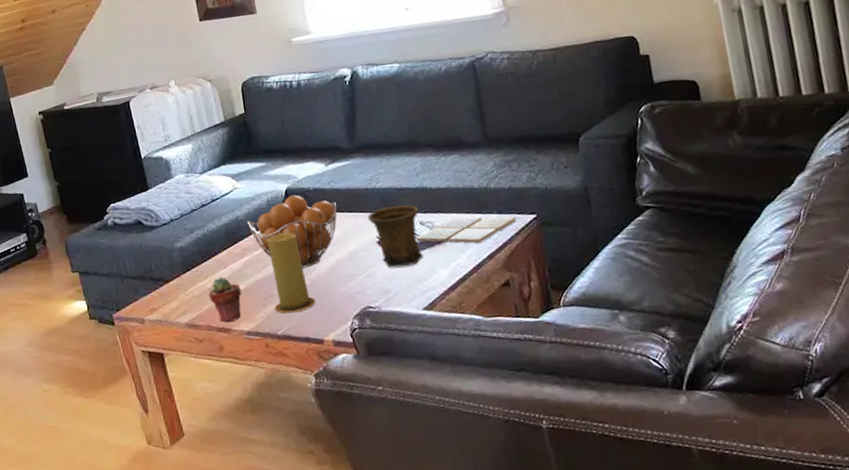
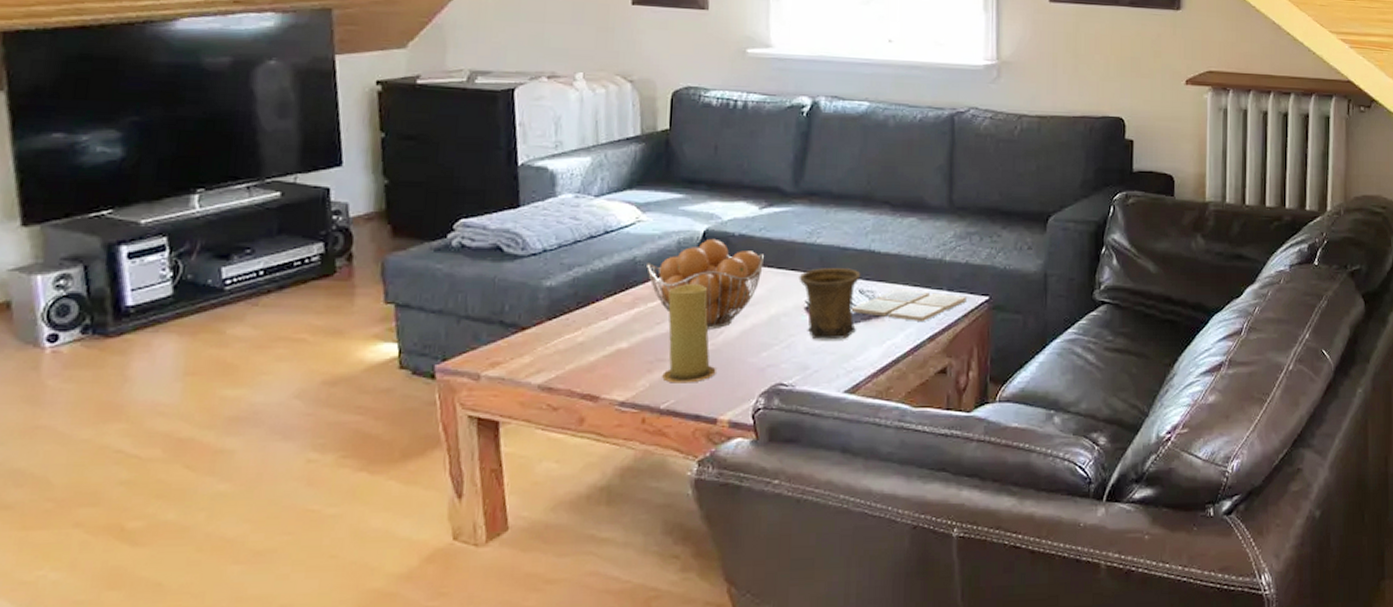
potted succulent: present [208,277,242,322] -> none [577,330,623,387]

